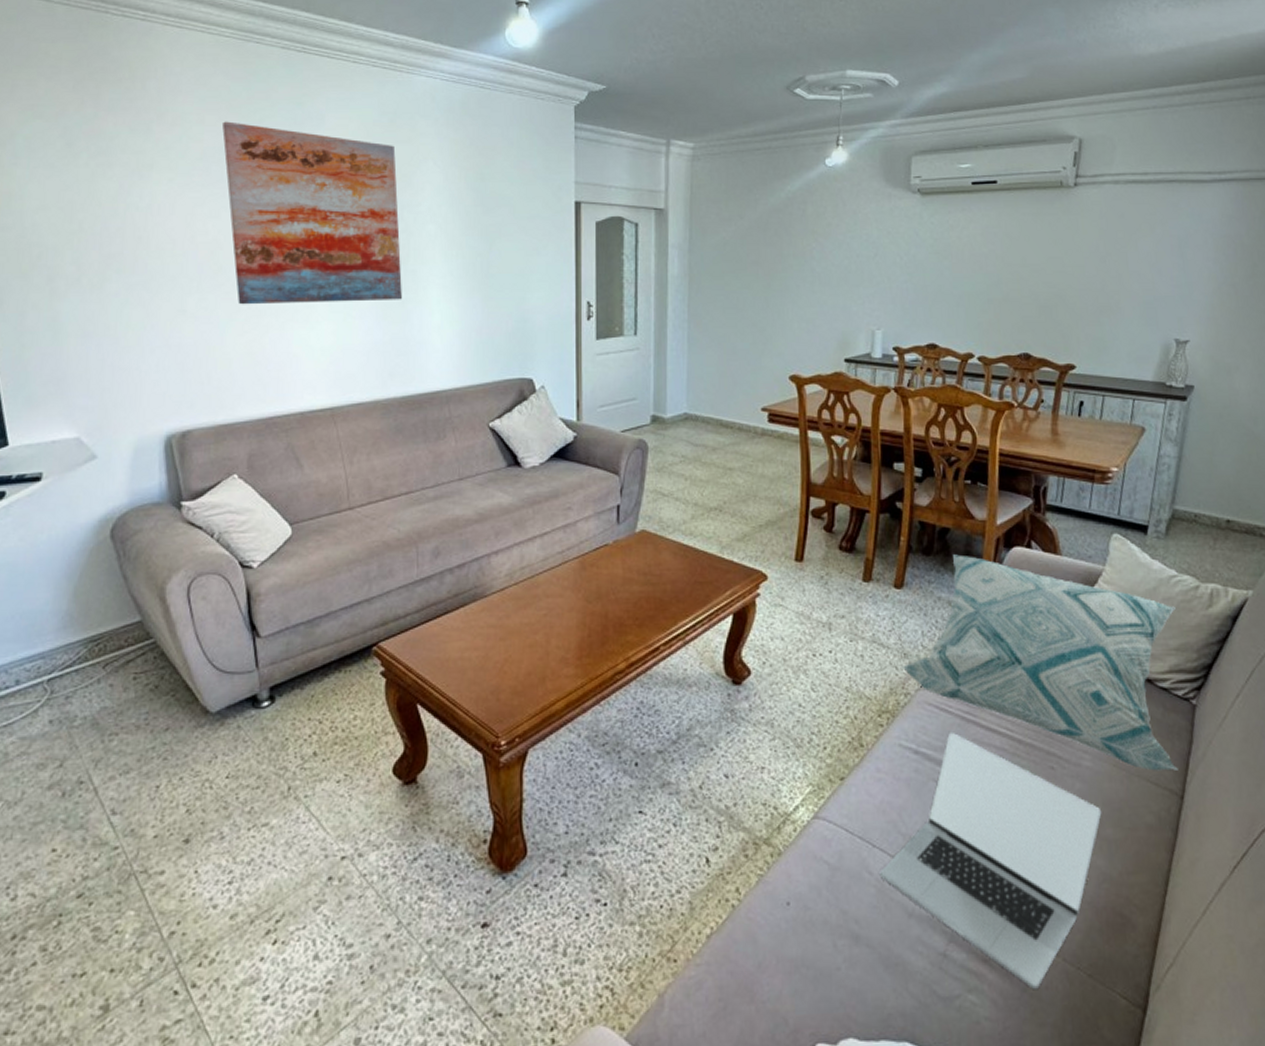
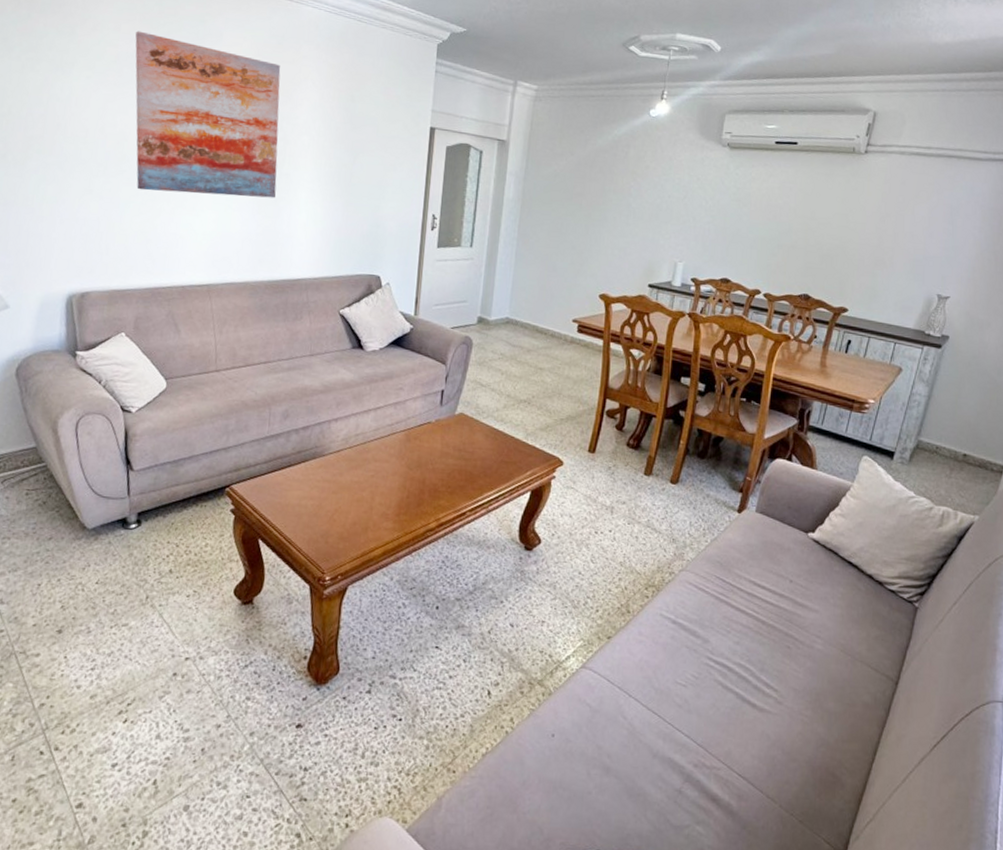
laptop: present [879,731,1102,991] -> none [632,608,827,829]
decorative pillow: present [901,554,1178,771] -> none [669,460,910,660]

